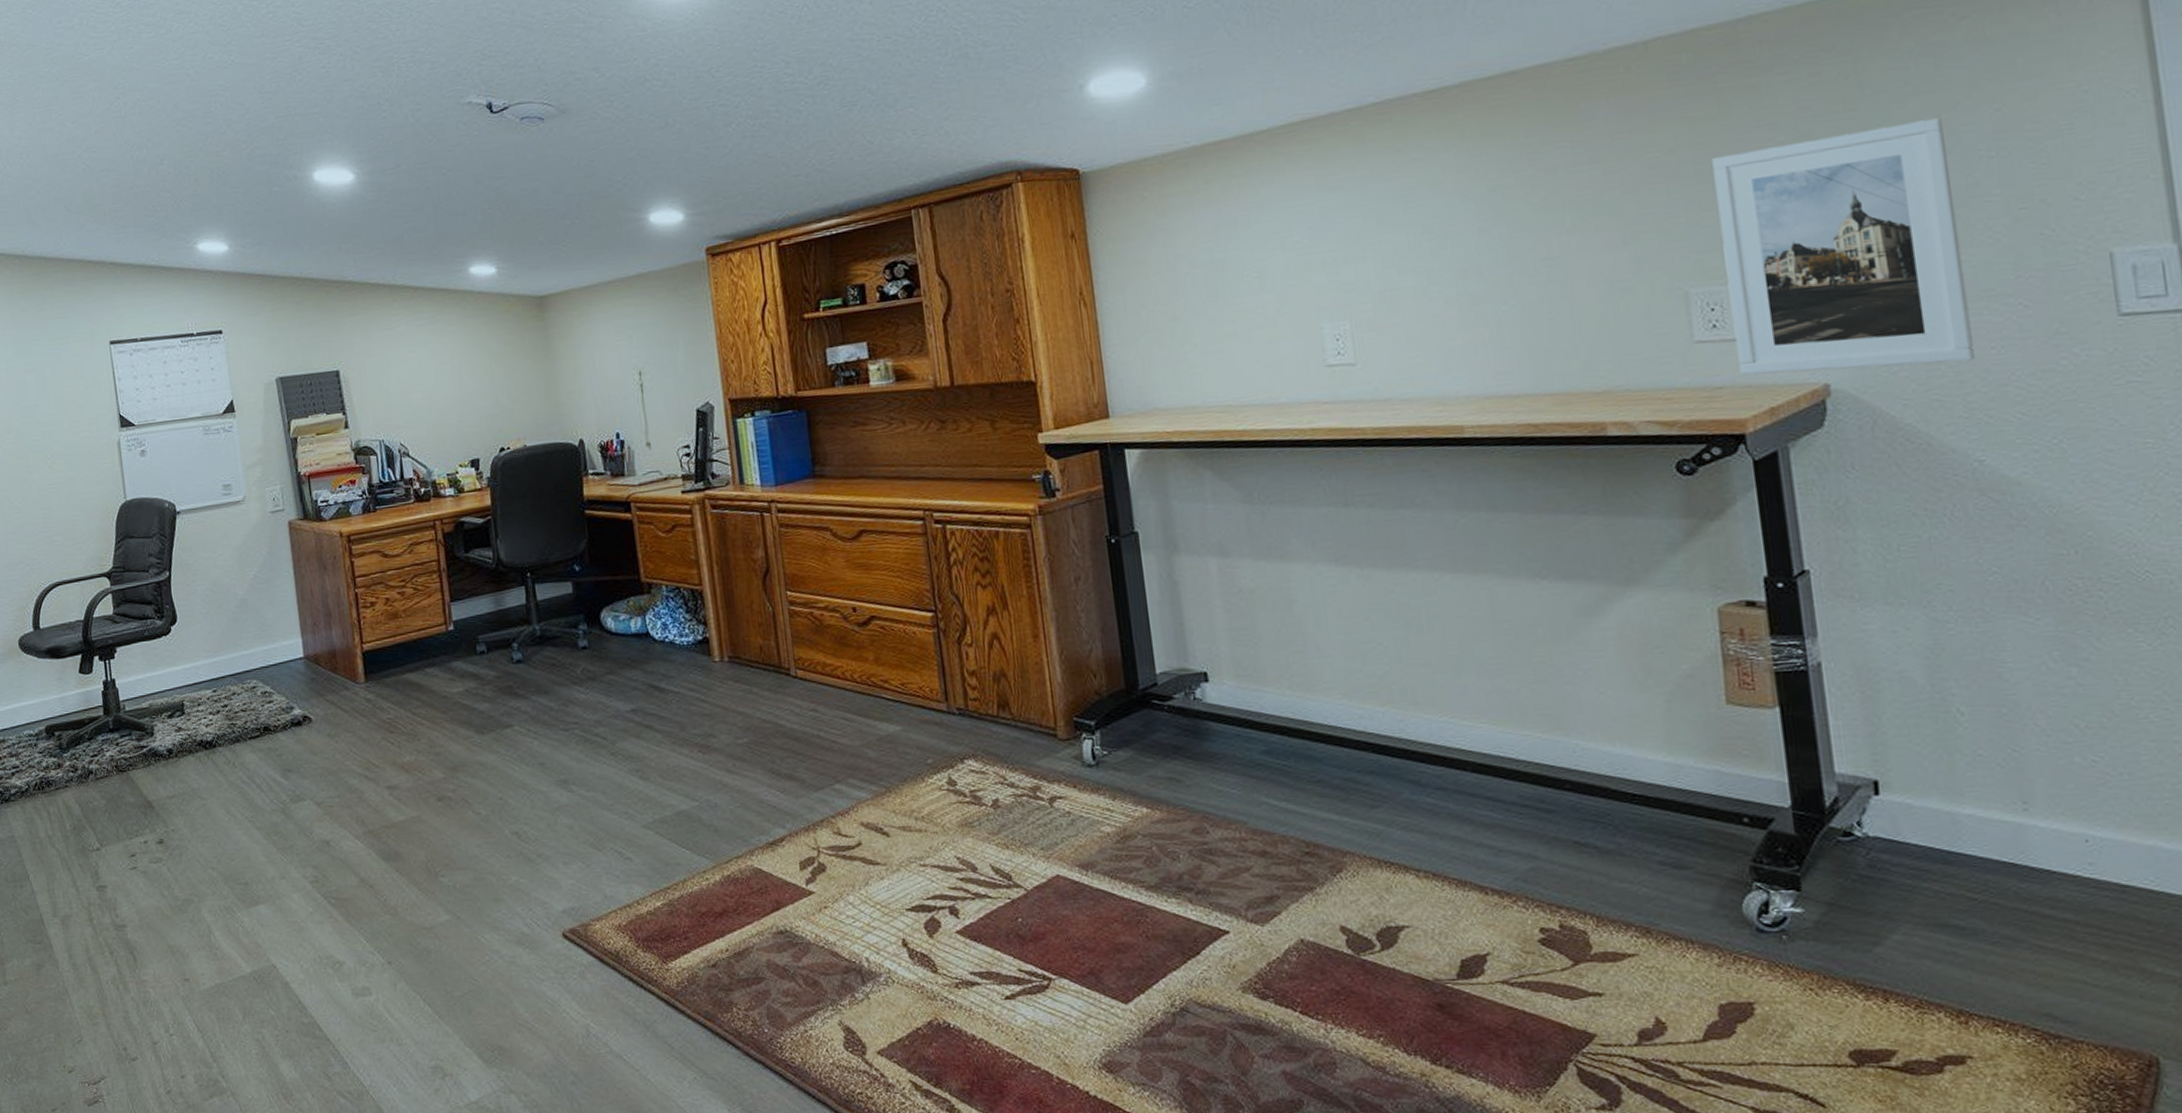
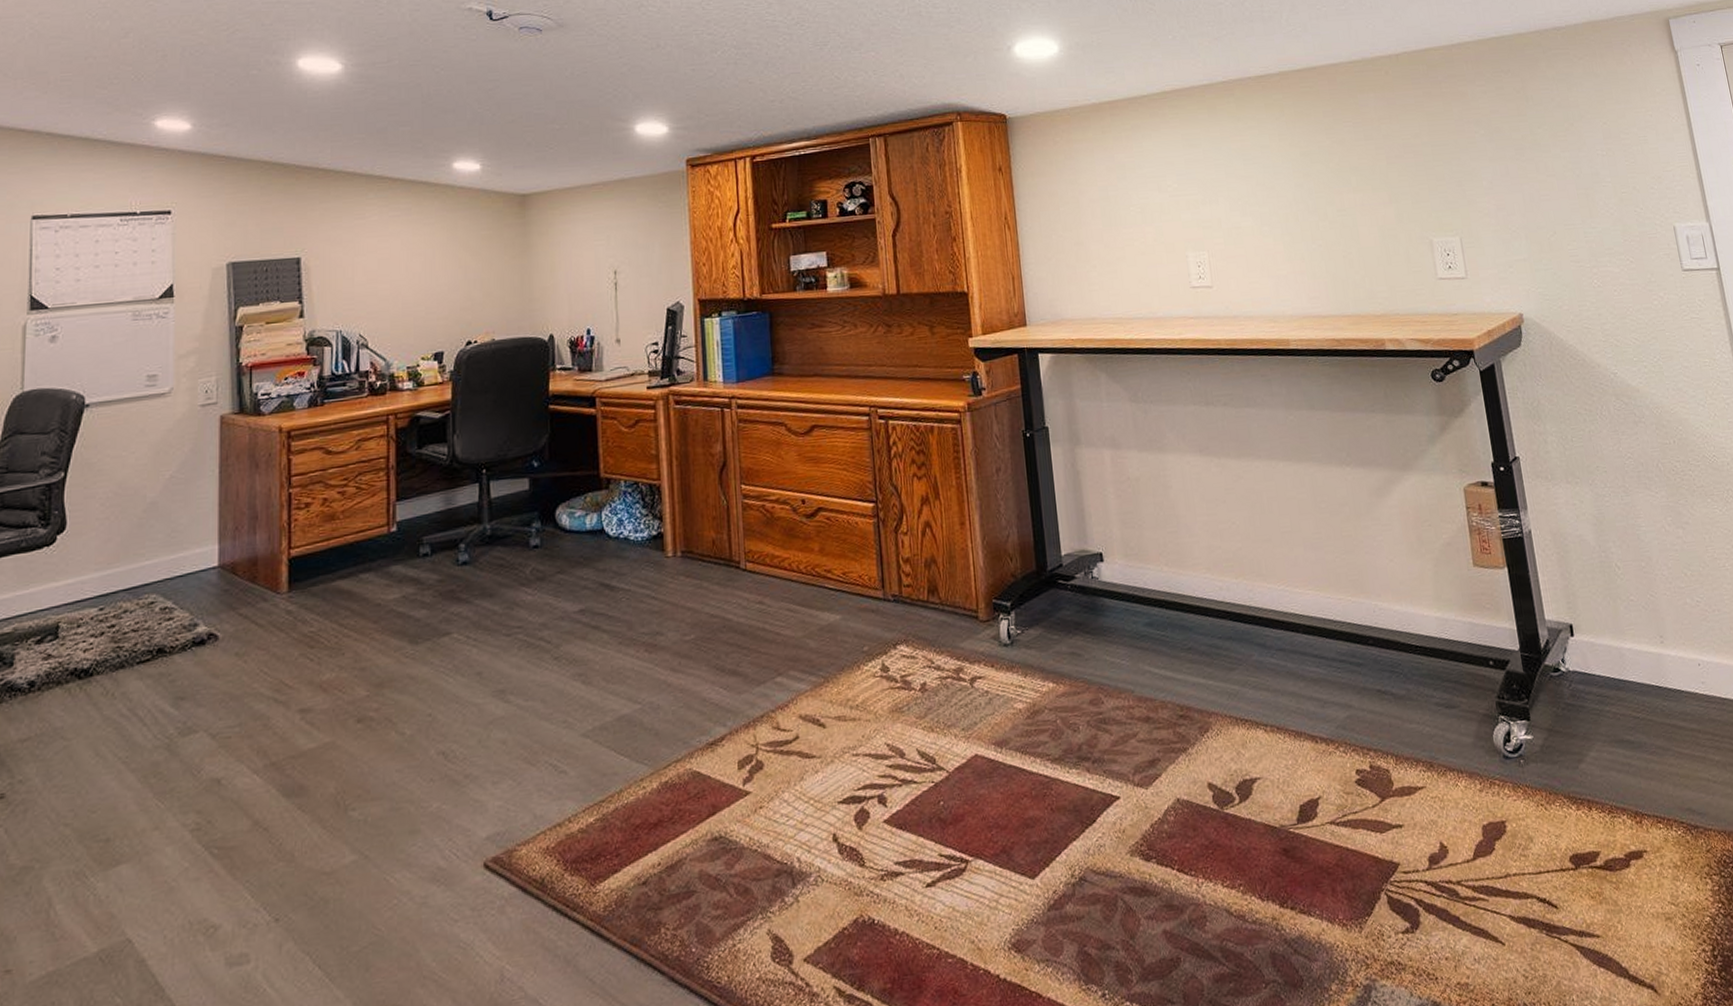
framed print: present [1712,118,1975,376] -> none [1442,126,1606,306]

